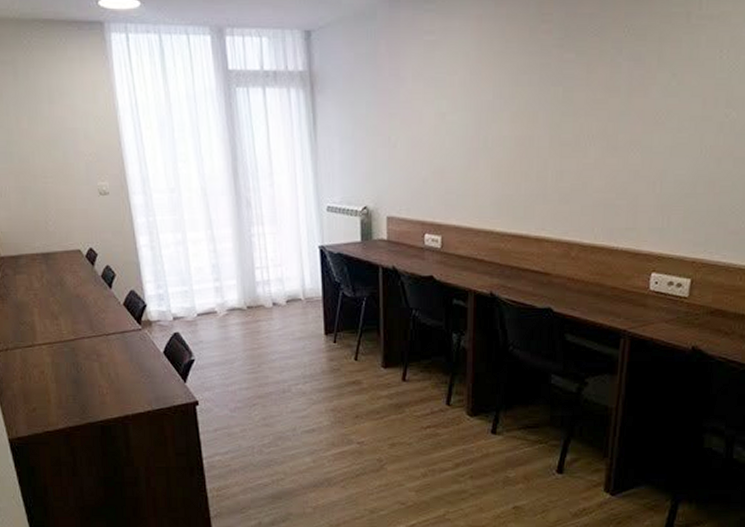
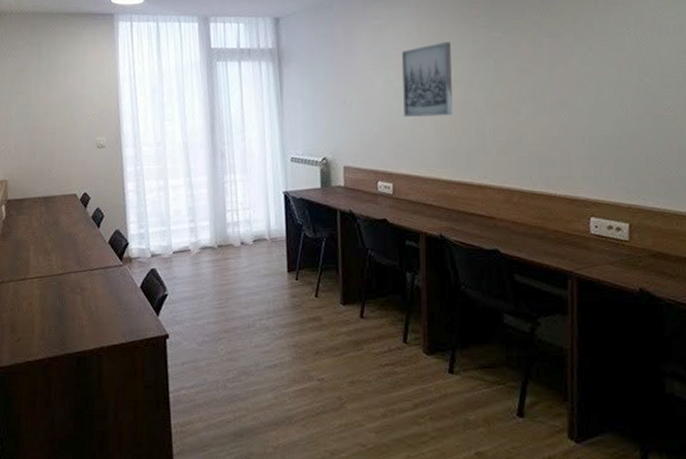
wall art: none [456,64,515,158] -> present [401,41,453,117]

